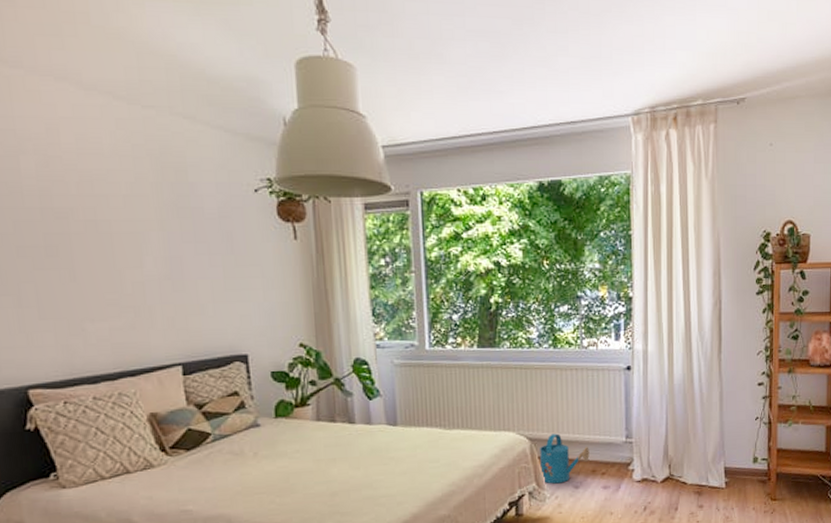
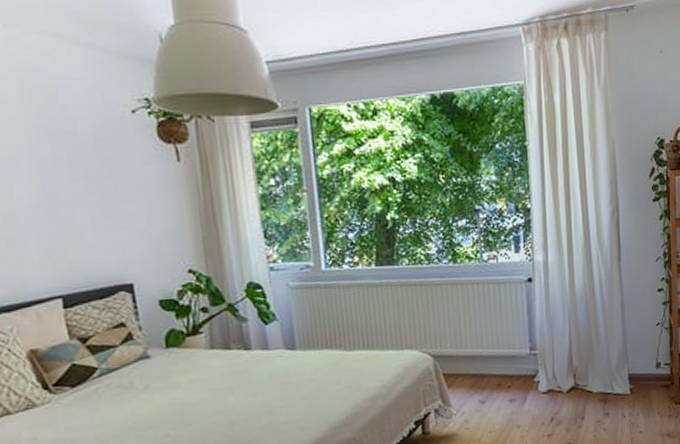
watering can: present [540,433,590,484] -> none [444,349,494,401]

